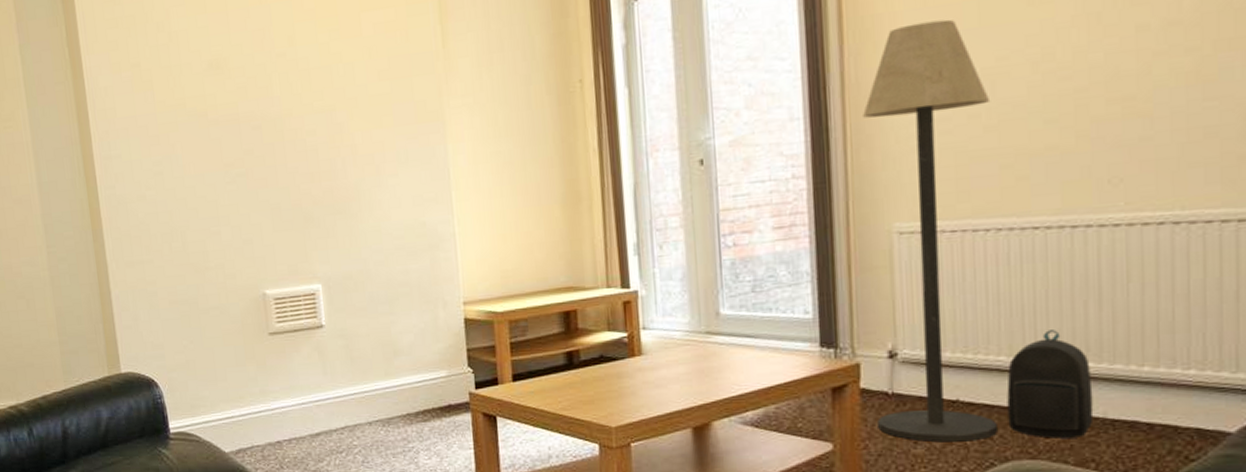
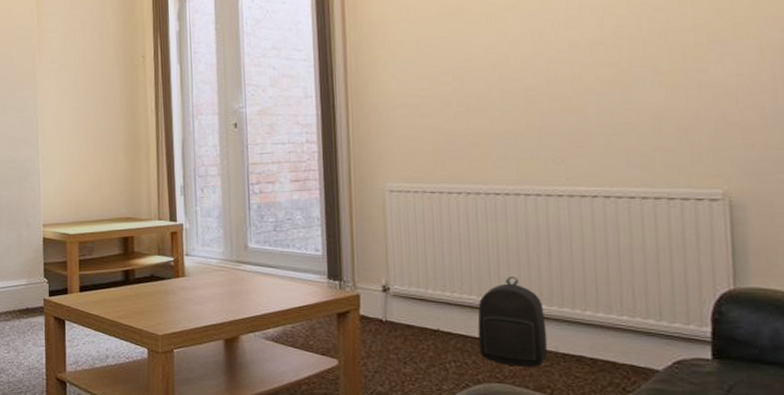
floor lamp: present [863,19,997,442] -> none [361,29,471,365]

